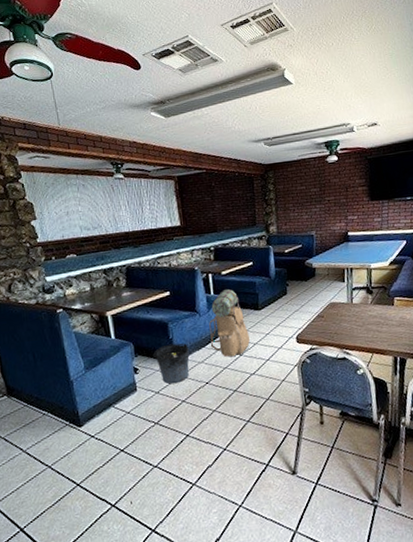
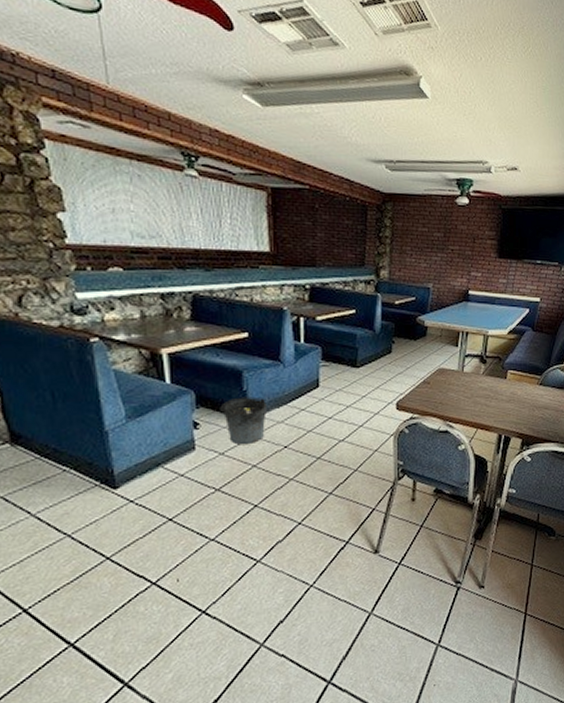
backpack: present [209,289,250,357] -> none [294,339,342,419]

